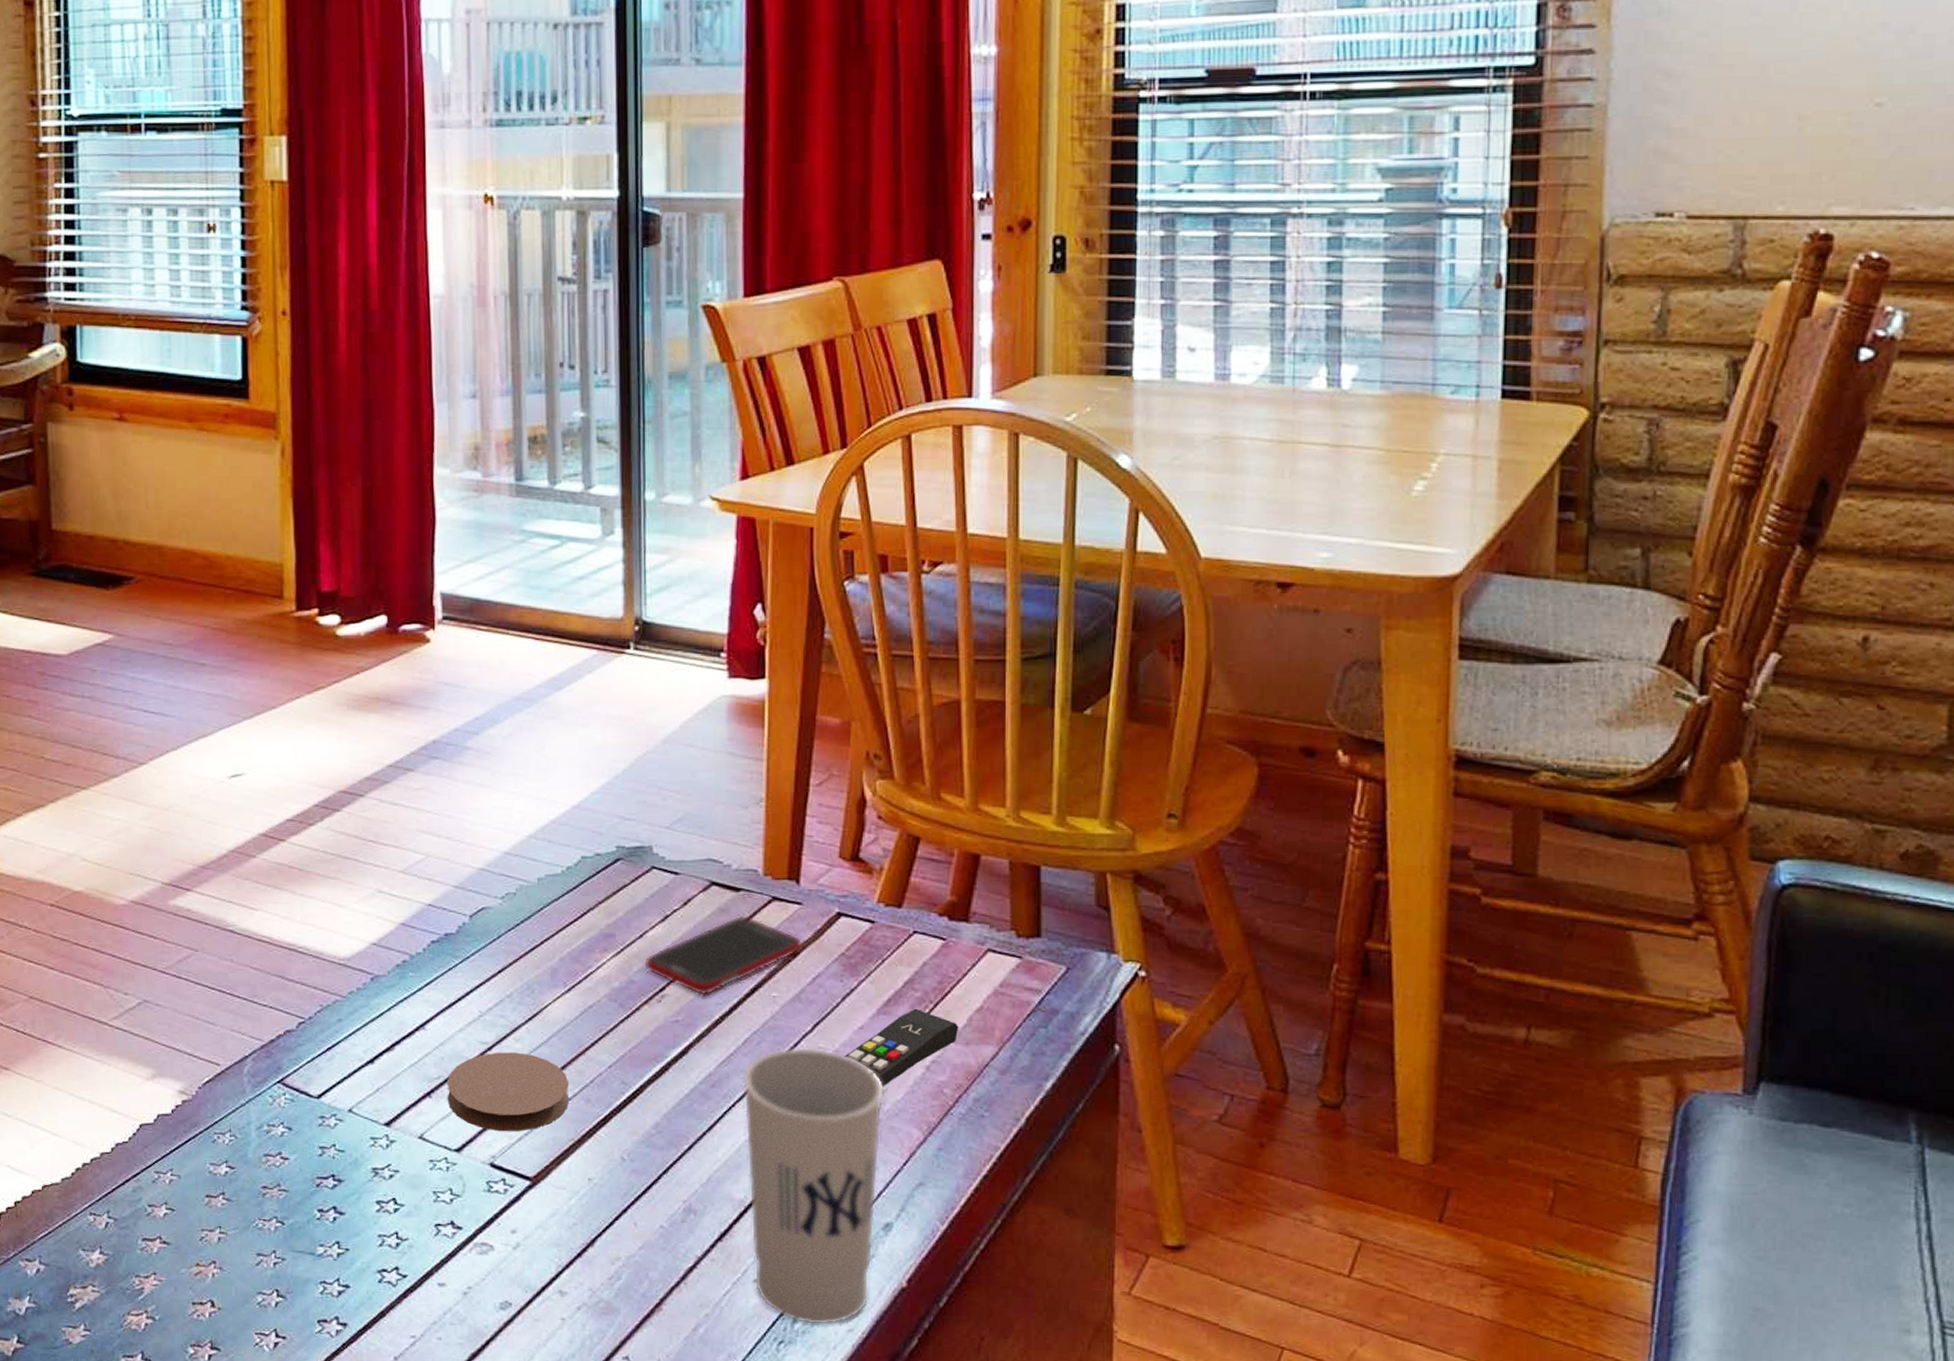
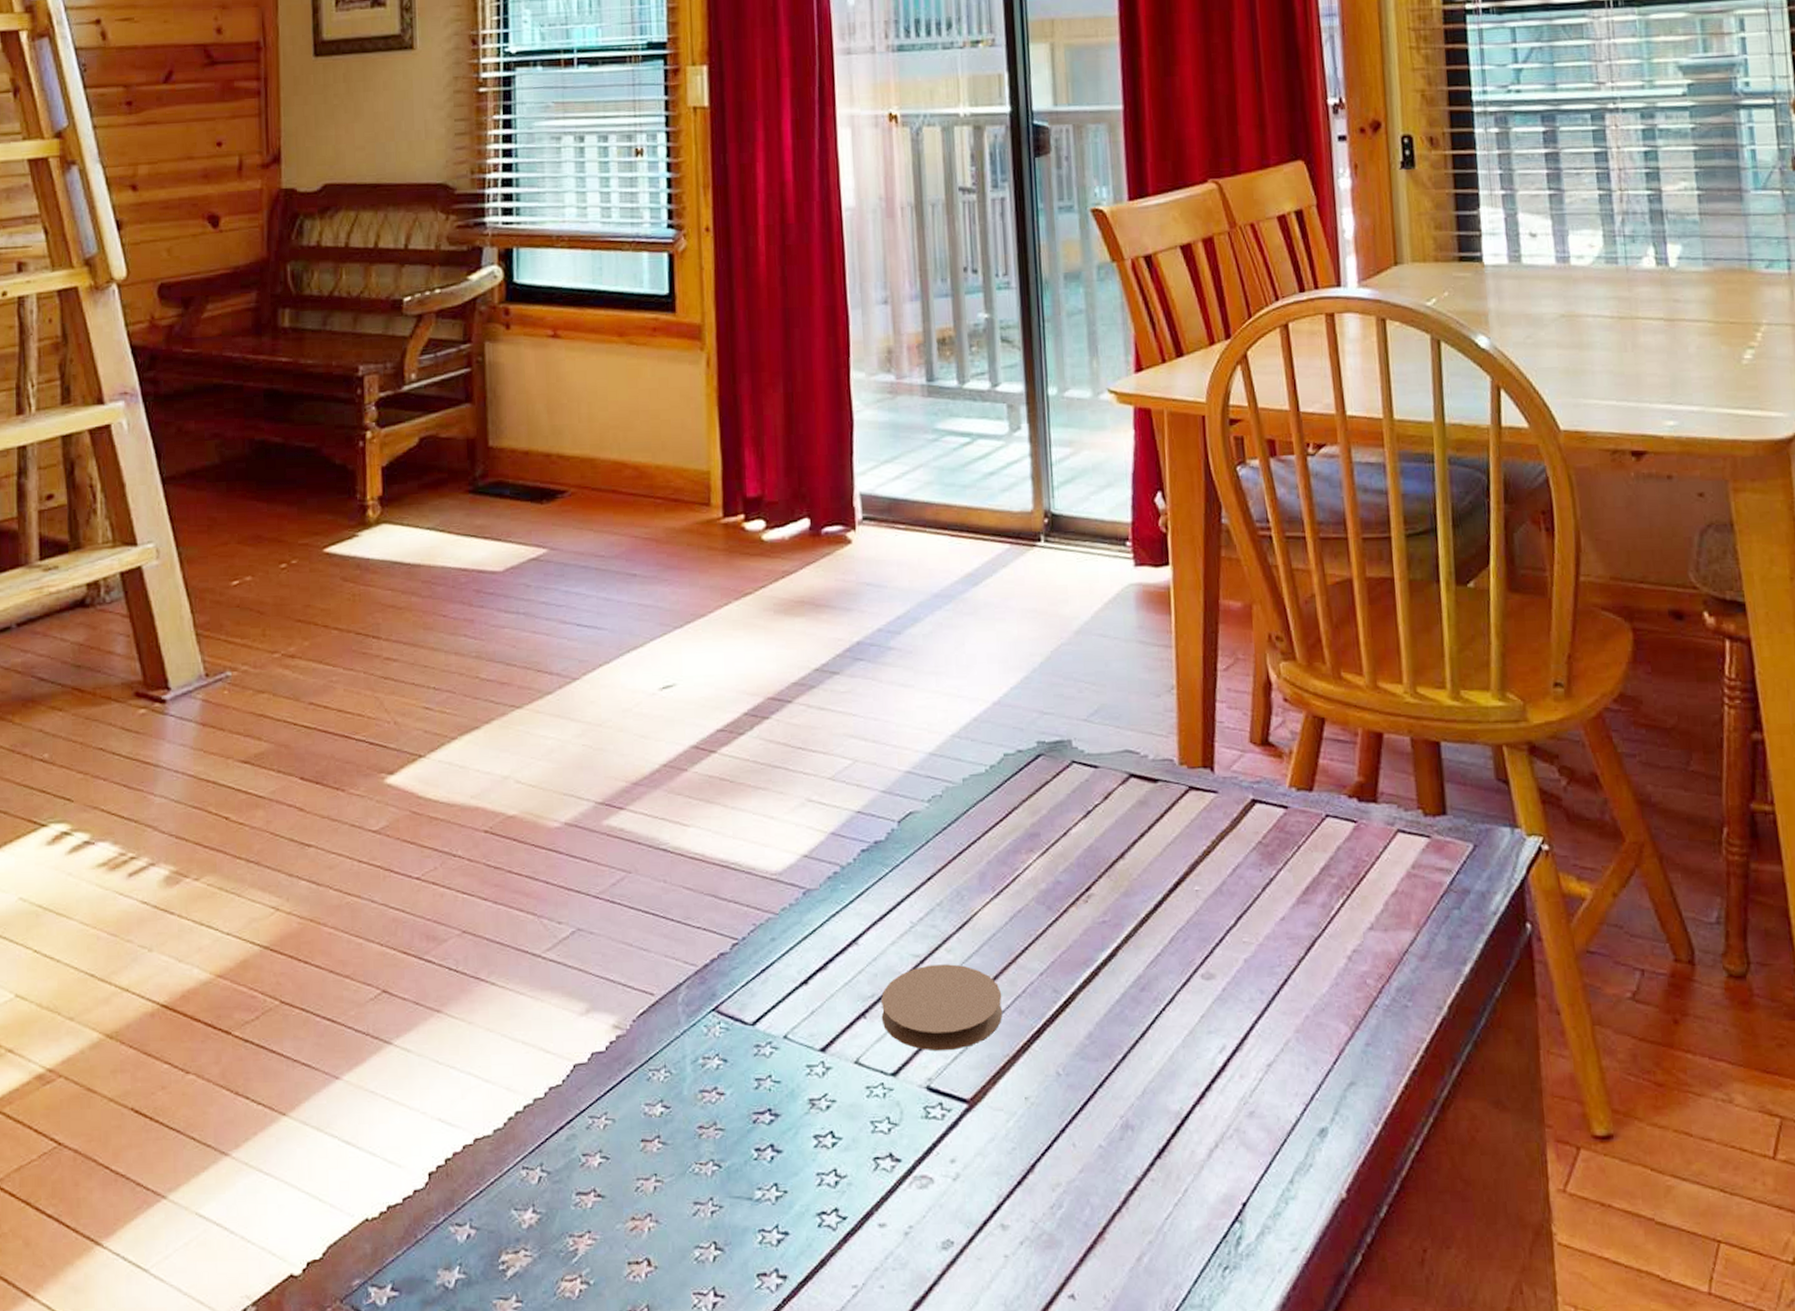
cell phone: present [644,915,803,995] -> none [1069,807,1222,893]
cup: present [742,1047,885,1325] -> none [1170,943,1311,1246]
remote control: present [844,1008,959,1087] -> none [1268,895,1377,981]

